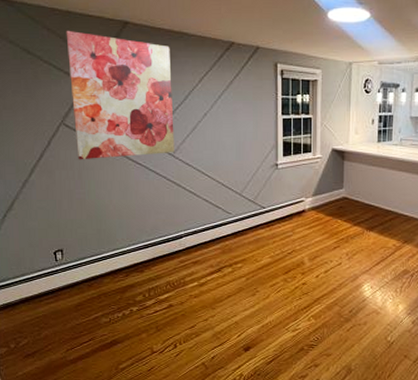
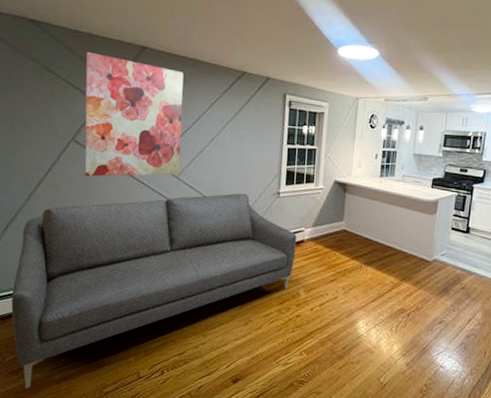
sofa: none [18,167,298,370] -> present [11,193,297,388]

